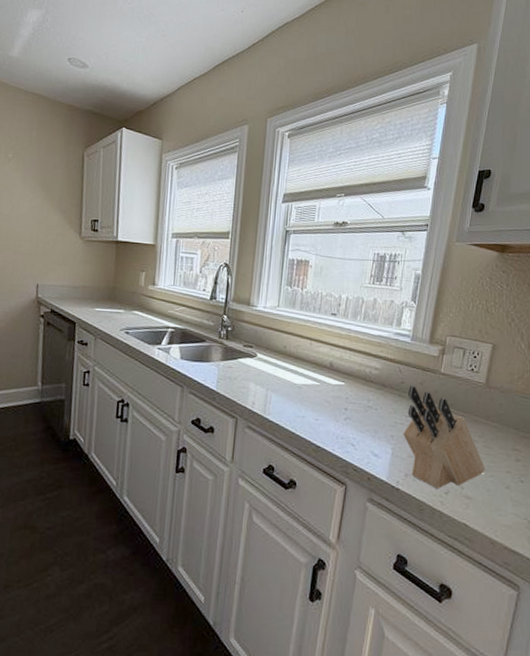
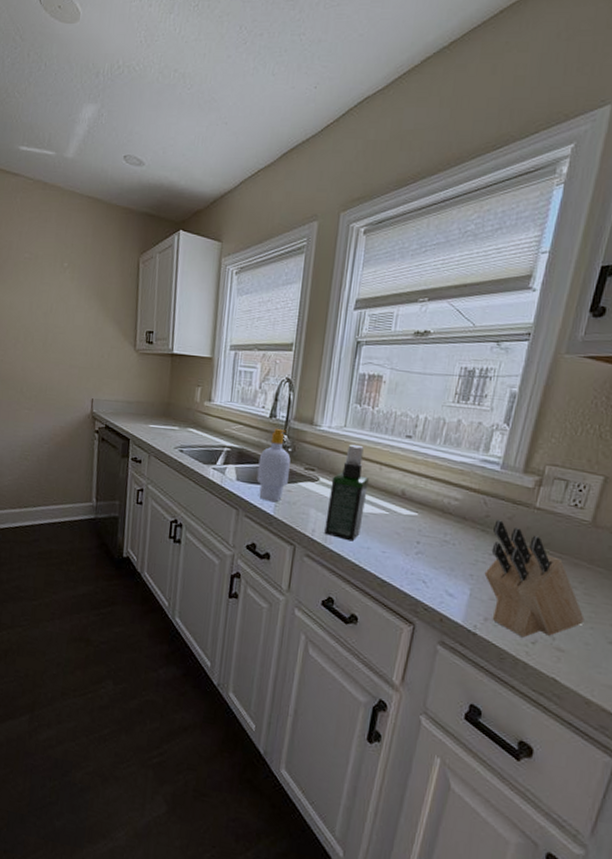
soap bottle: none [199,310,230,378] -> present [256,429,291,502]
spray bottle: none [263,322,301,412] -> present [324,444,369,542]

